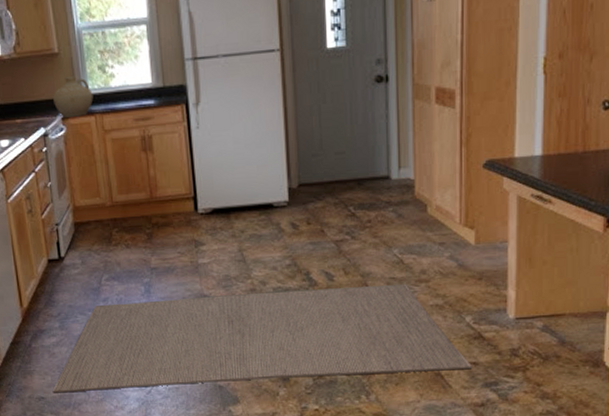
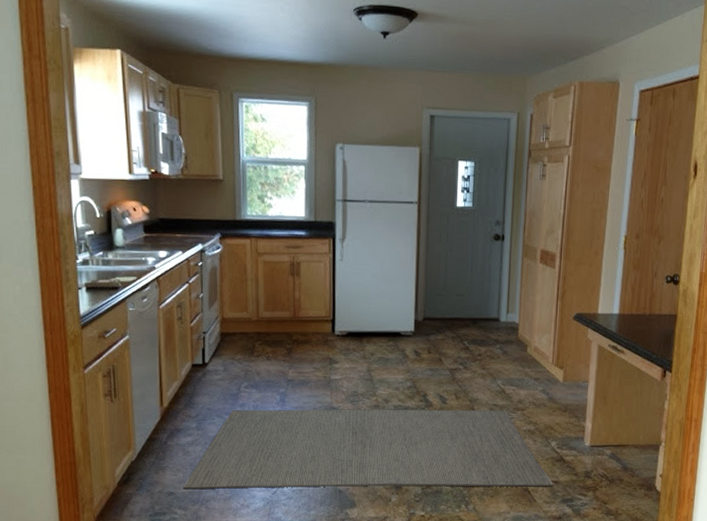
ceramic jug: present [53,76,93,118] -> none [213,202,251,238]

